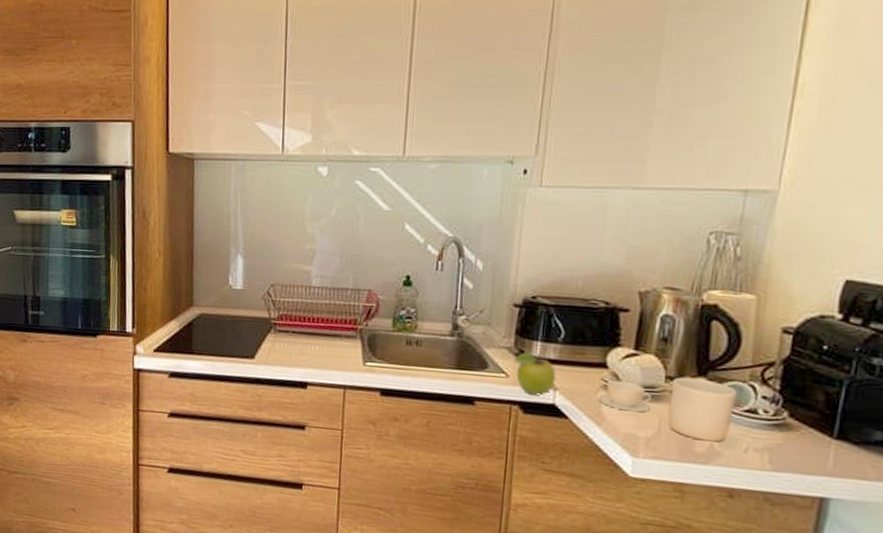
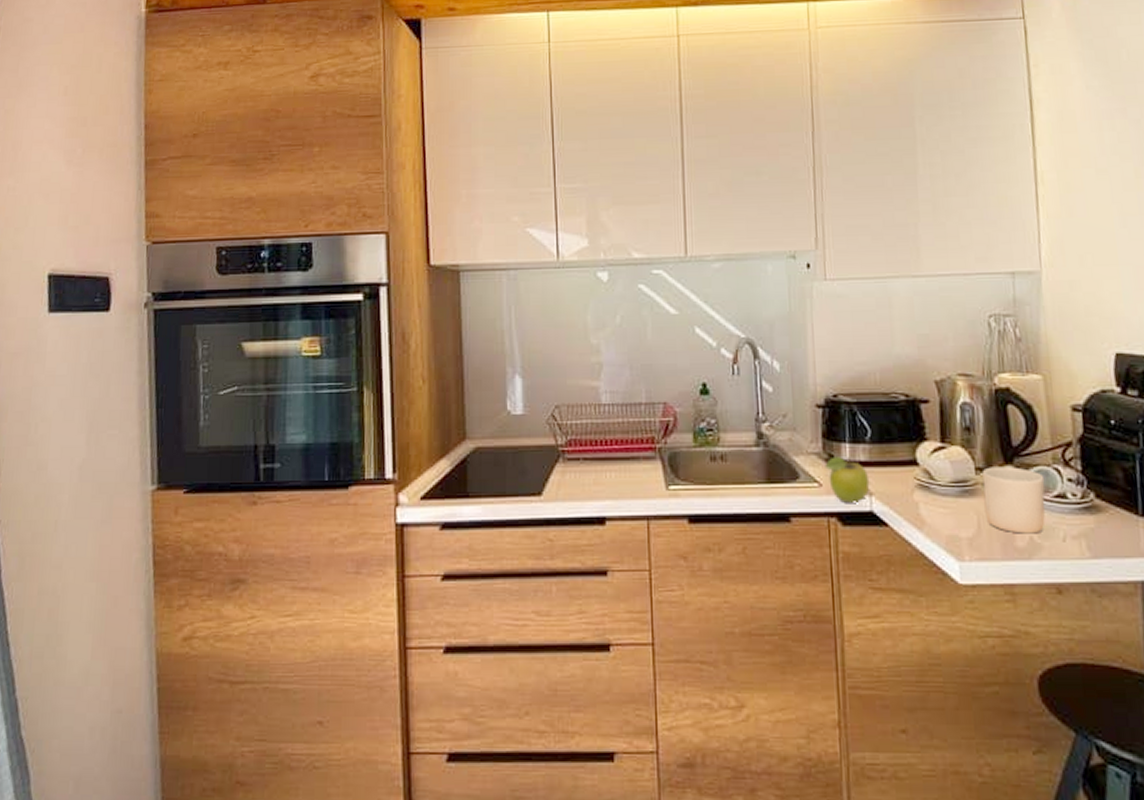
teacup: present [597,380,651,412] -> none [914,477,966,511]

